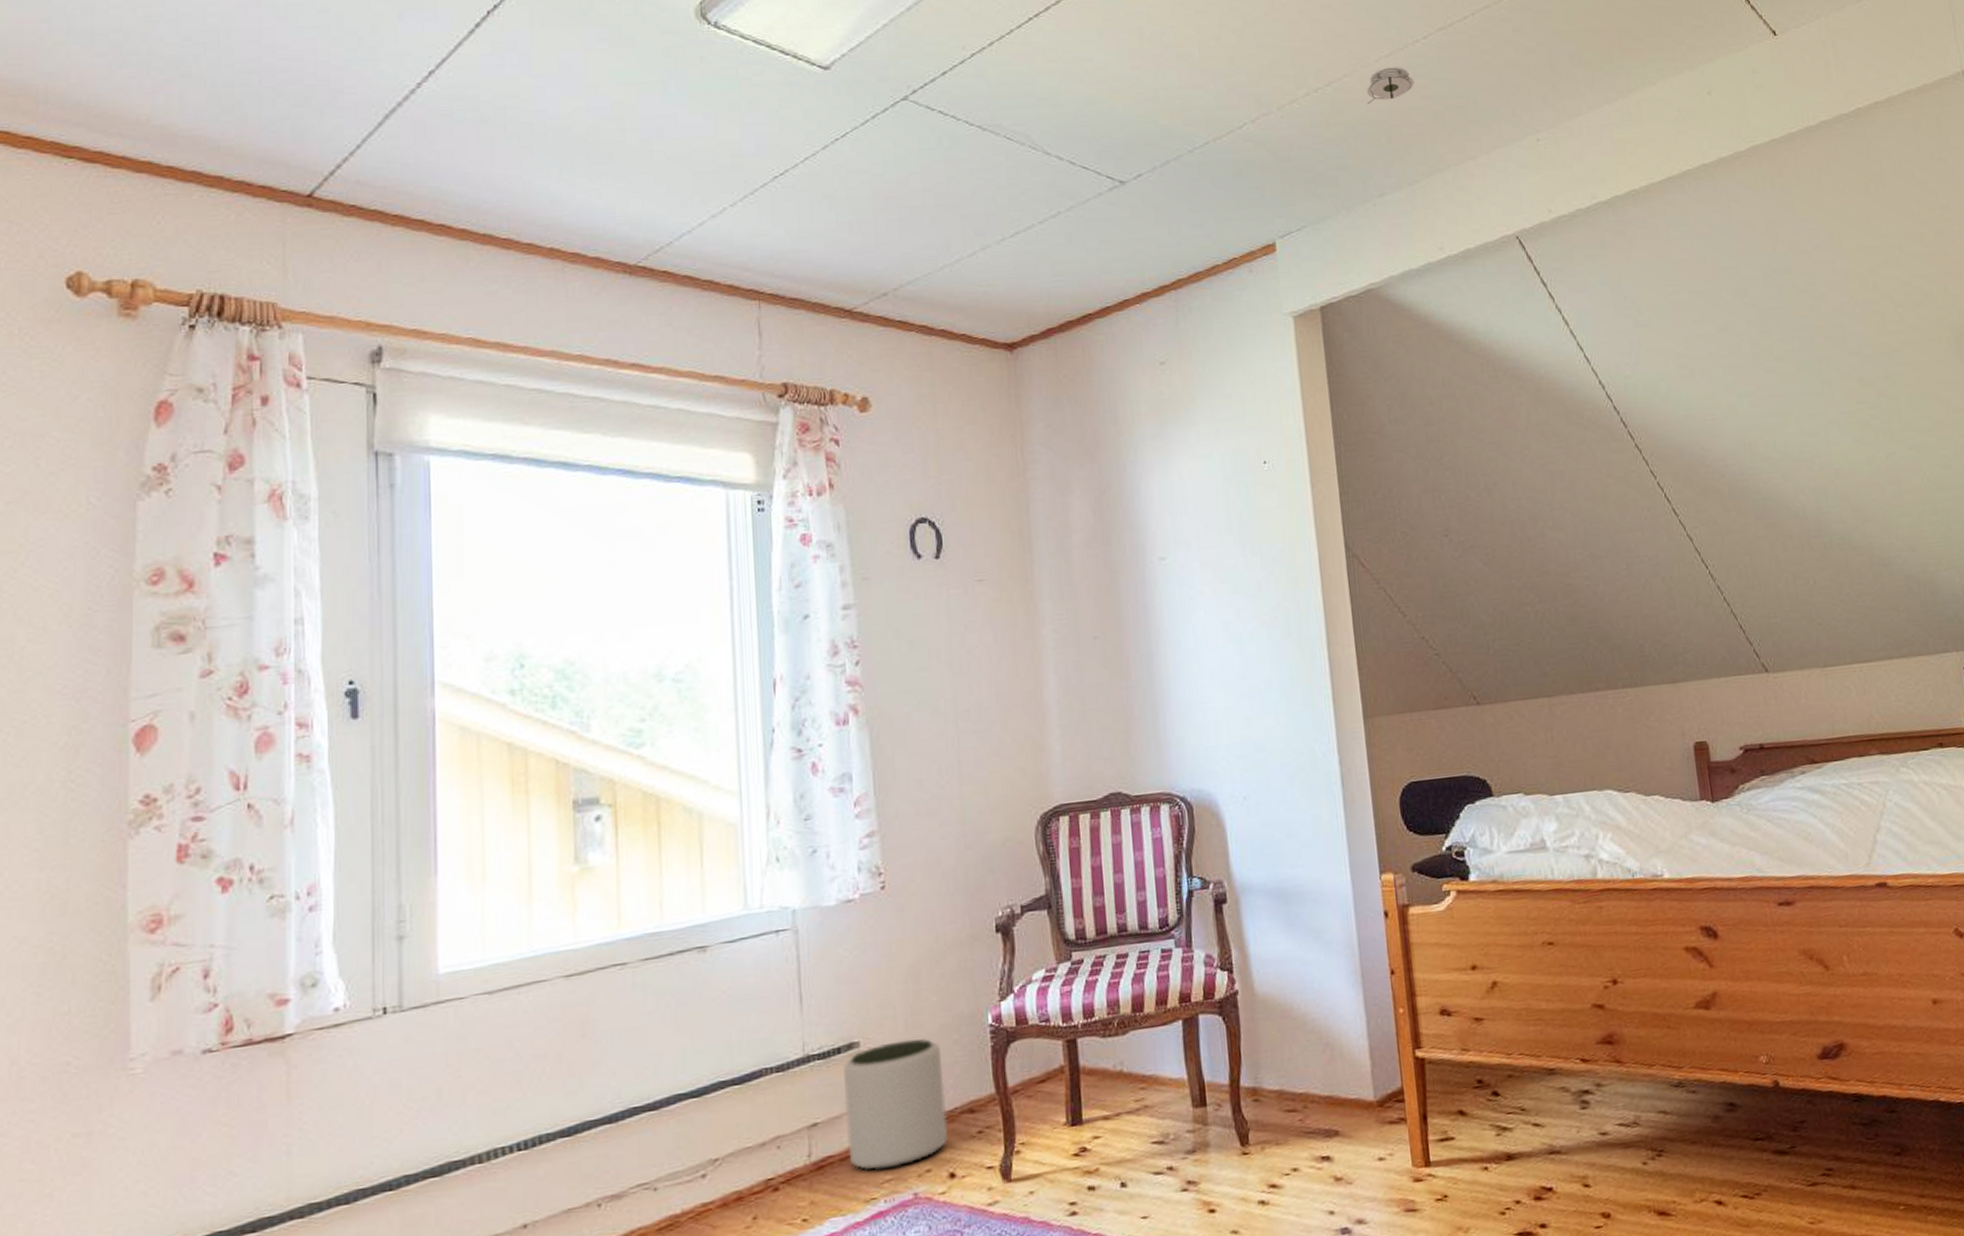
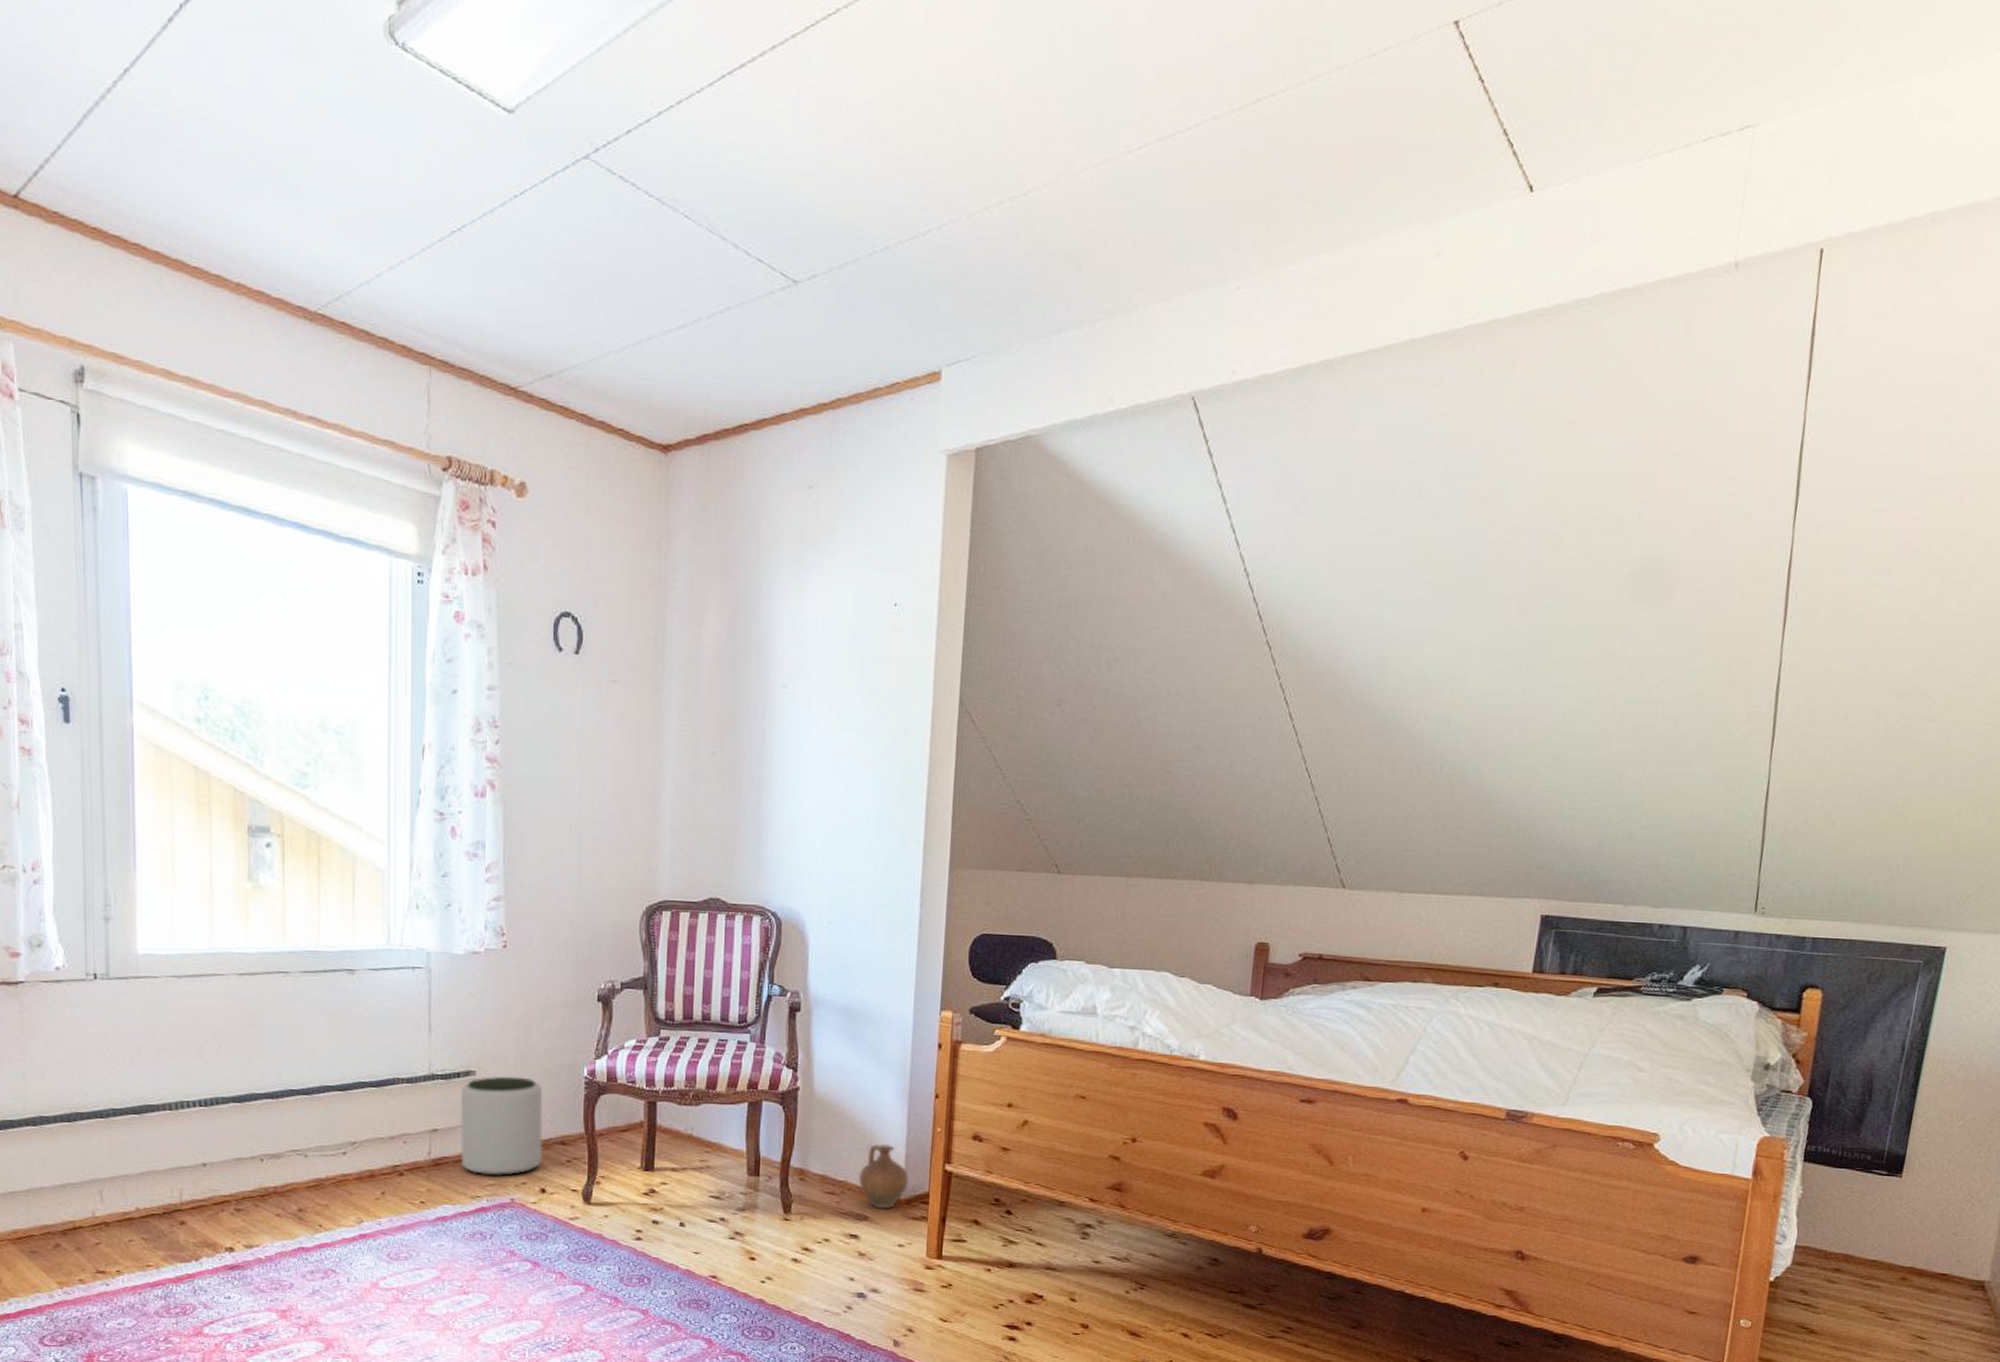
ceramic jug: none [1320,1039,1379,1119] -> present [859,1144,910,1209]
smoke detector: present [1366,67,1415,105] -> none [1063,180,1118,223]

